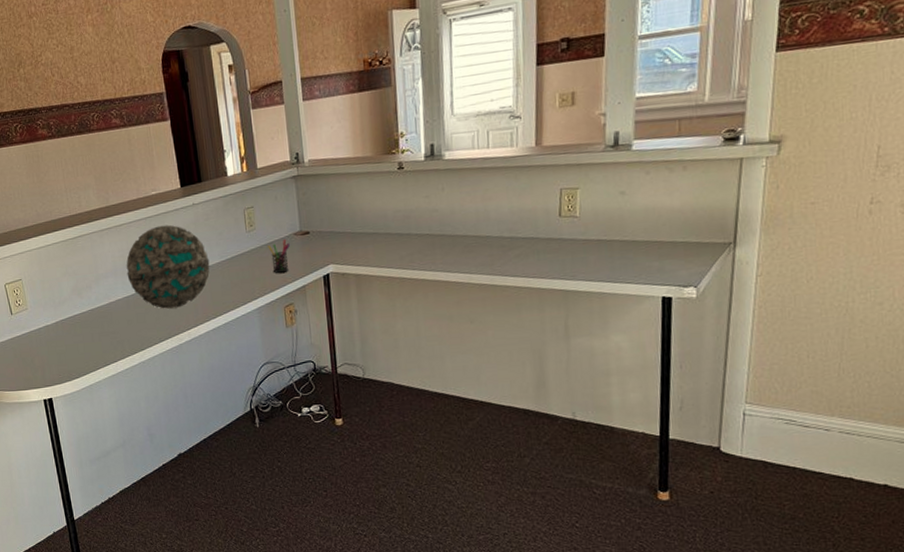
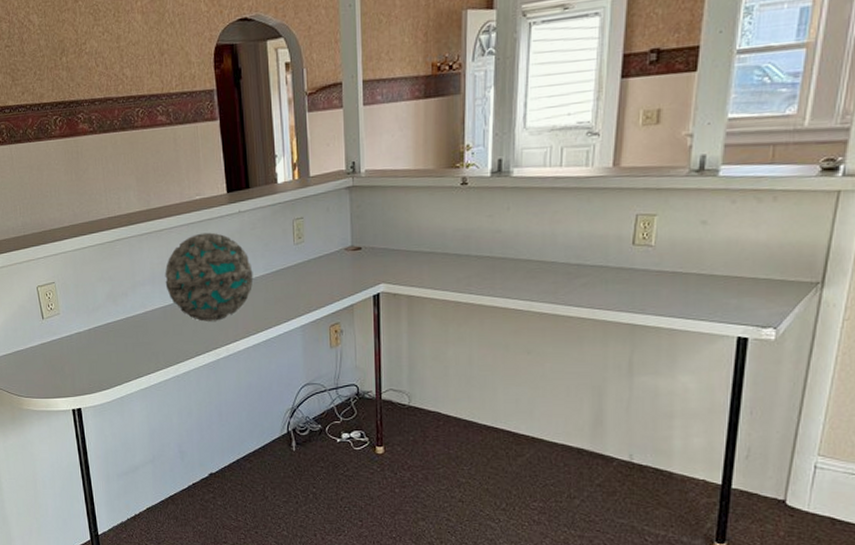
pen holder: present [268,238,291,273] -> none [316,253,341,290]

